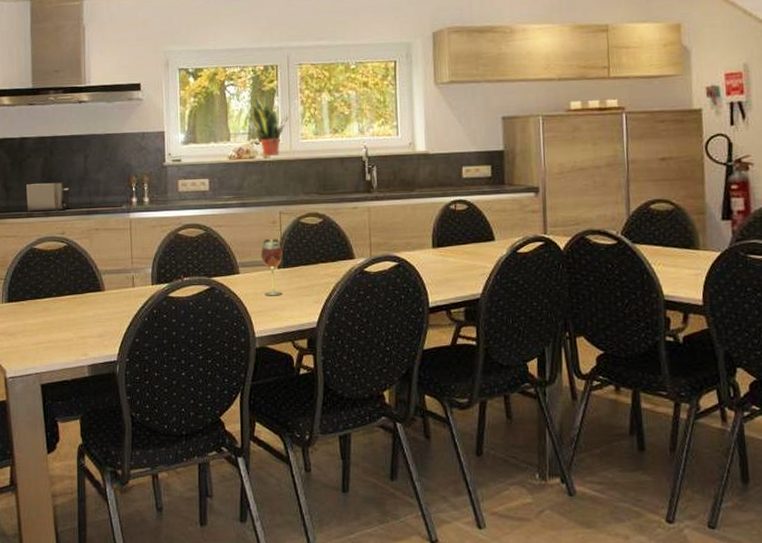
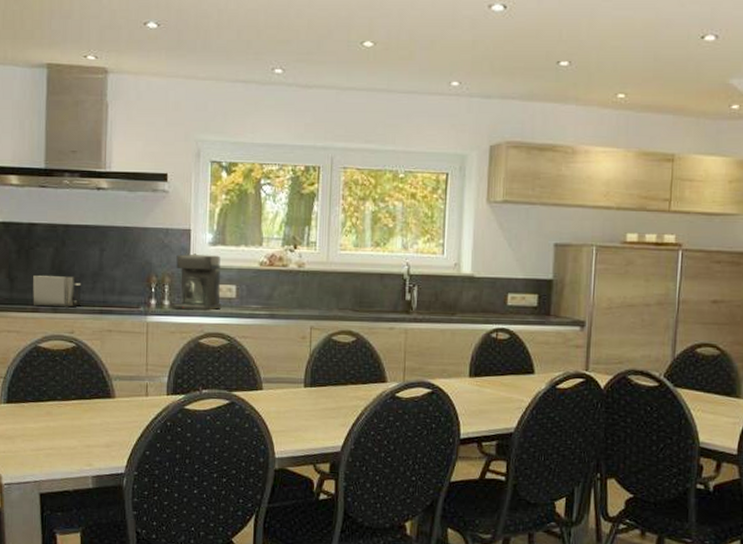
coffee maker: none [151,153,197,206] -> present [171,254,222,312]
potted plant: present [251,97,289,157] -> none [287,200,329,267]
wineglass: present [261,239,283,296] -> none [288,355,311,416]

